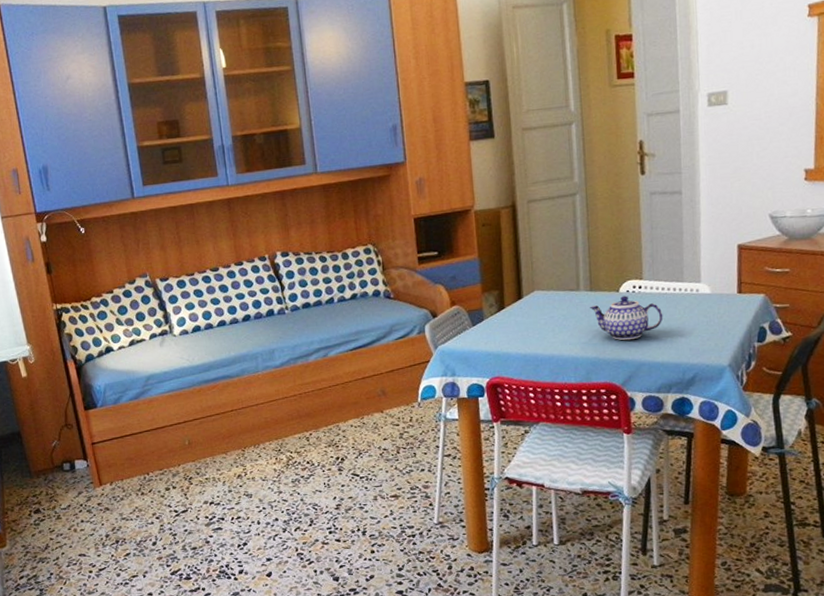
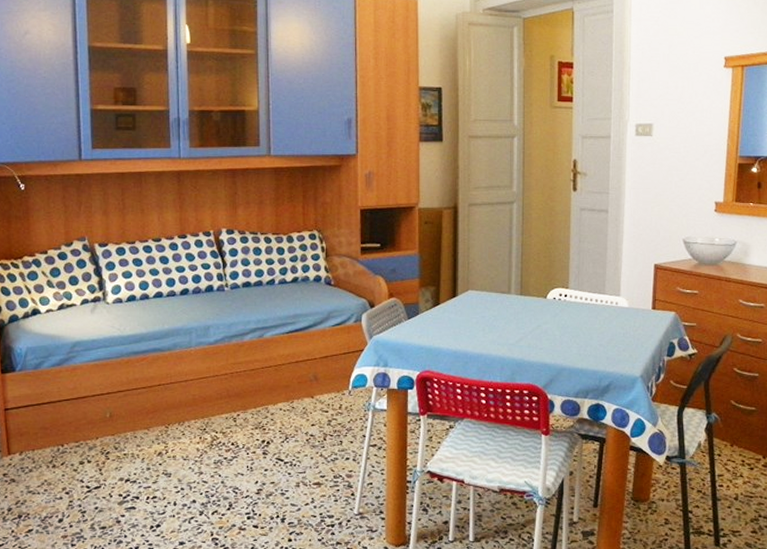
teapot: present [590,296,663,341] -> none [519,302,585,345]

